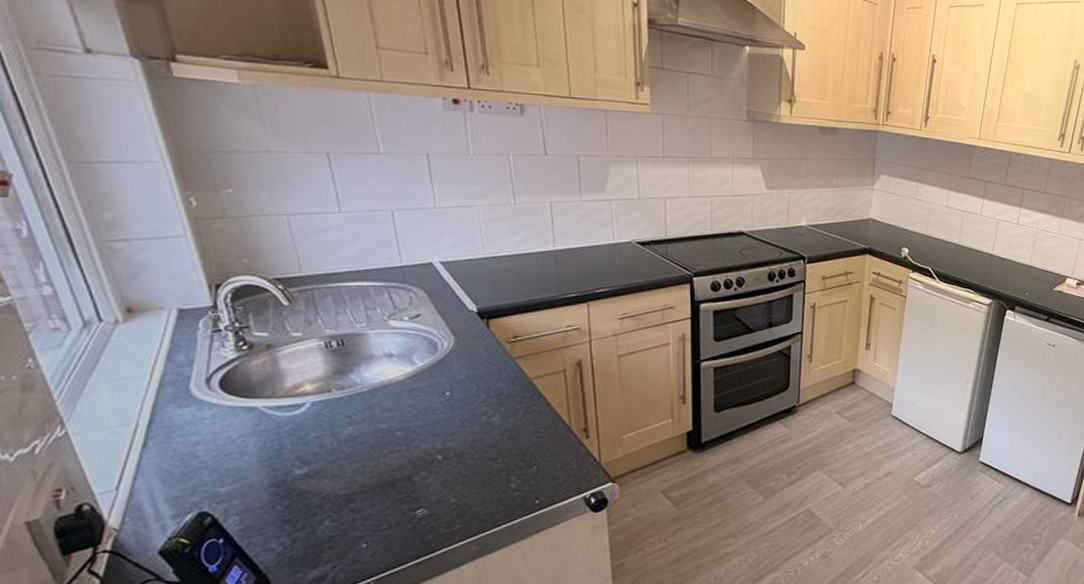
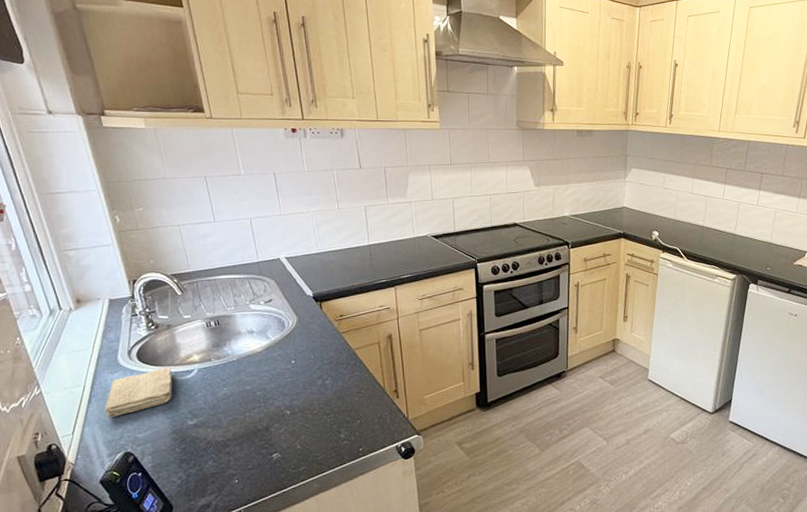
washcloth: none [168,399,273,468] -> present [105,367,173,418]

